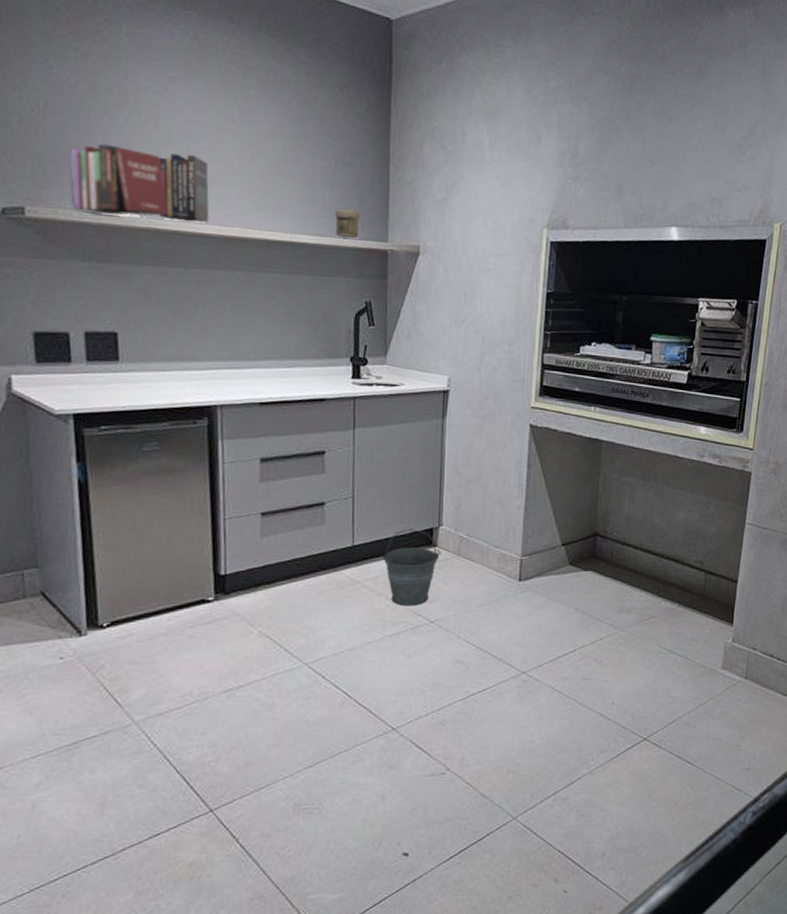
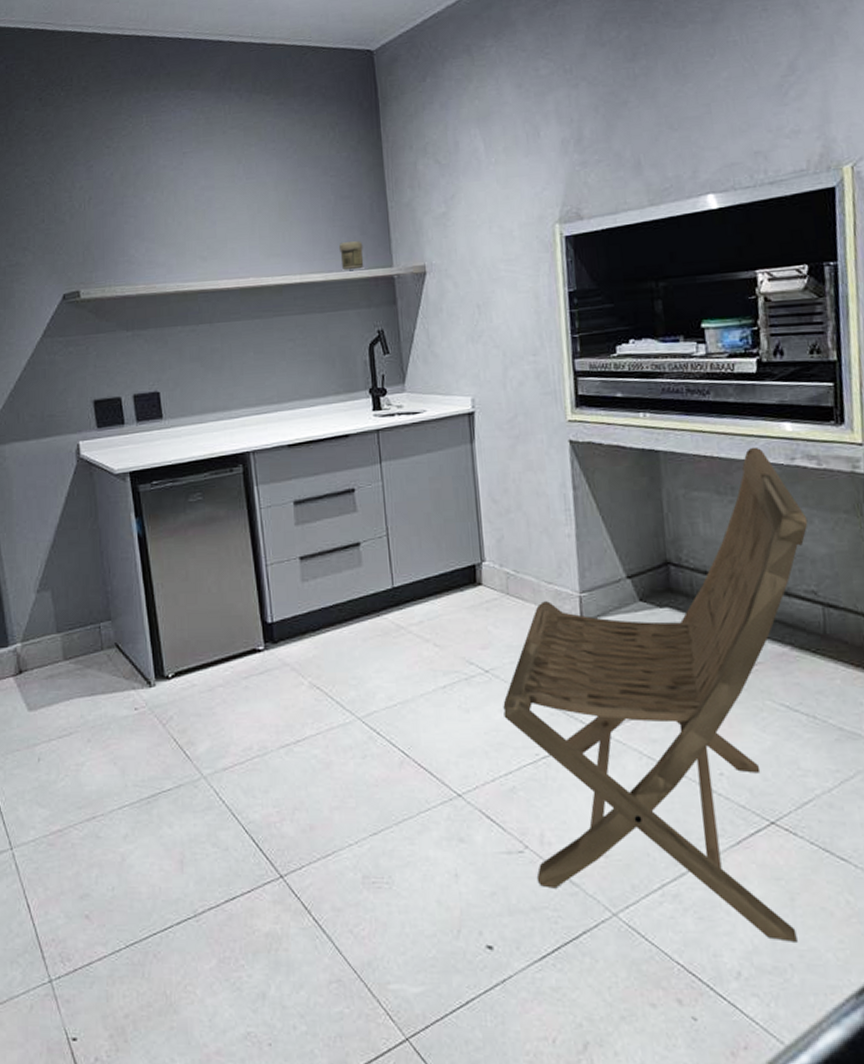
books: present [70,143,170,217] -> none [110,223,193,287]
books: present [158,153,209,223] -> none [180,218,227,281]
bucket: present [380,529,441,607] -> none [422,566,488,654]
folding chair: none [442,444,705,827] -> present [503,446,808,942]

